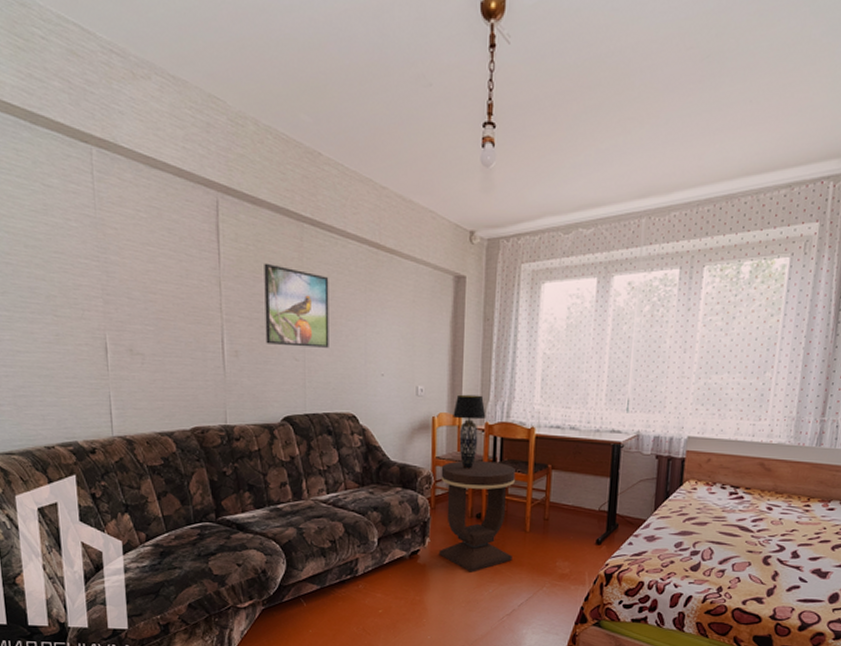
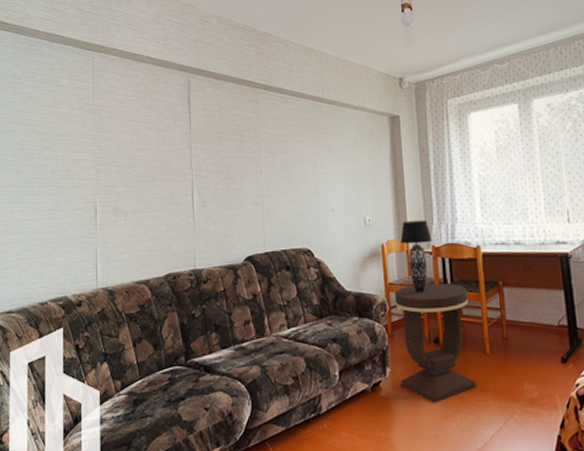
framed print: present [264,263,329,348] -> none [227,124,284,193]

